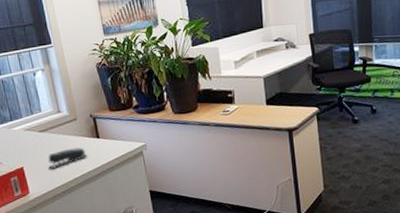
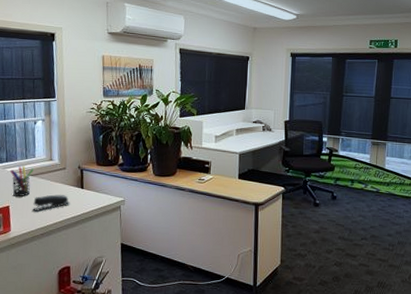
pen holder: none [16,122,43,157] -> present [9,165,34,197]

